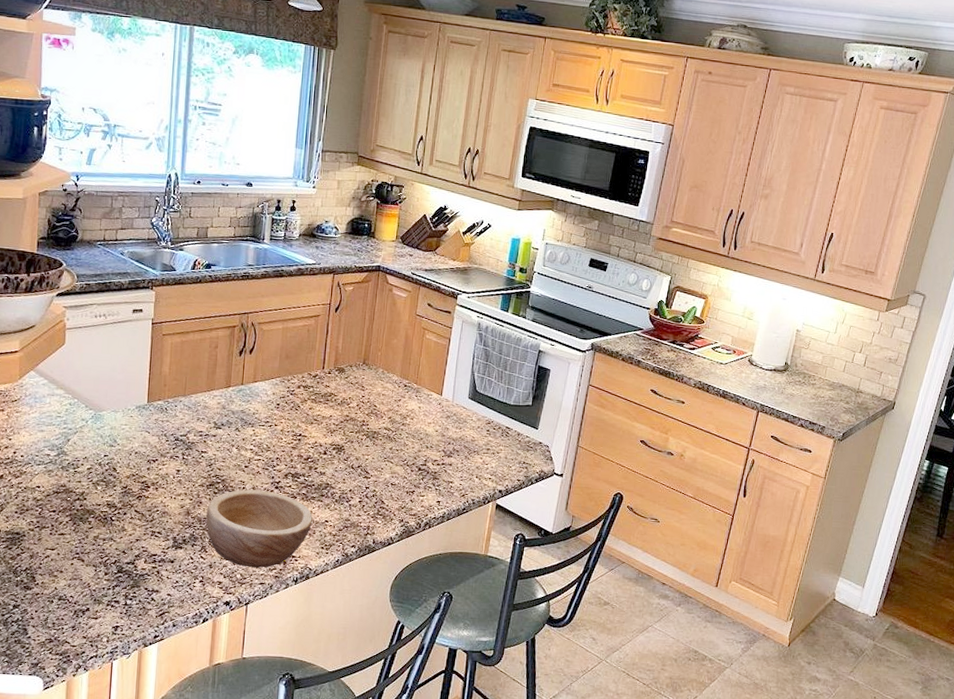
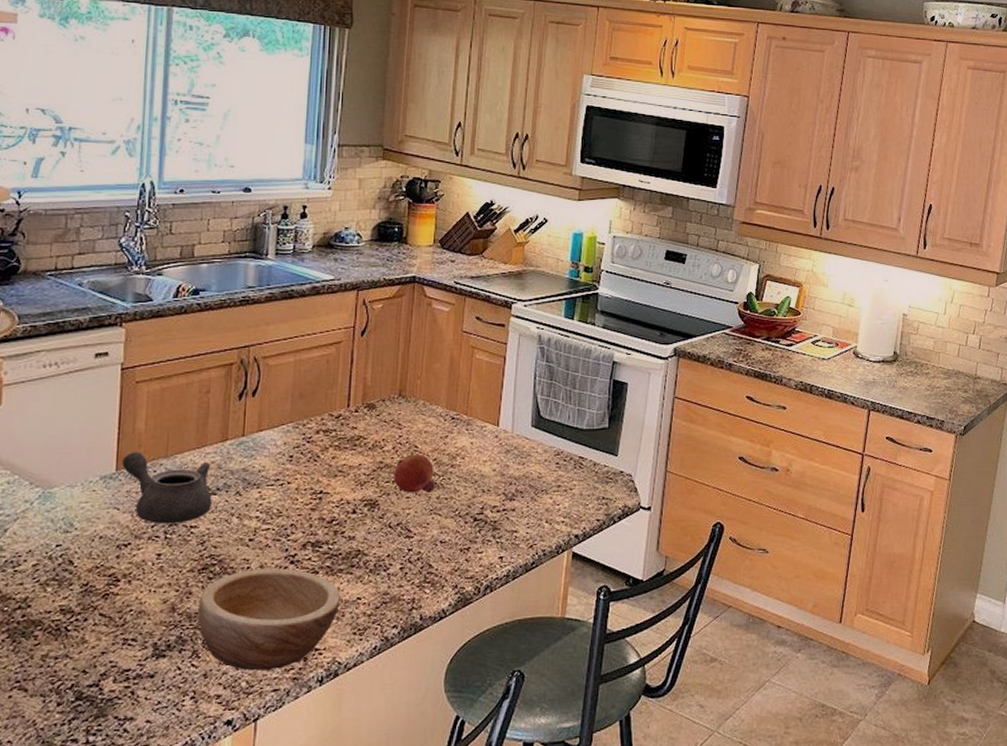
teapot: none [152,389,218,448] -> present [122,452,212,524]
fruit: none [357,412,389,444] -> present [394,454,435,493]

